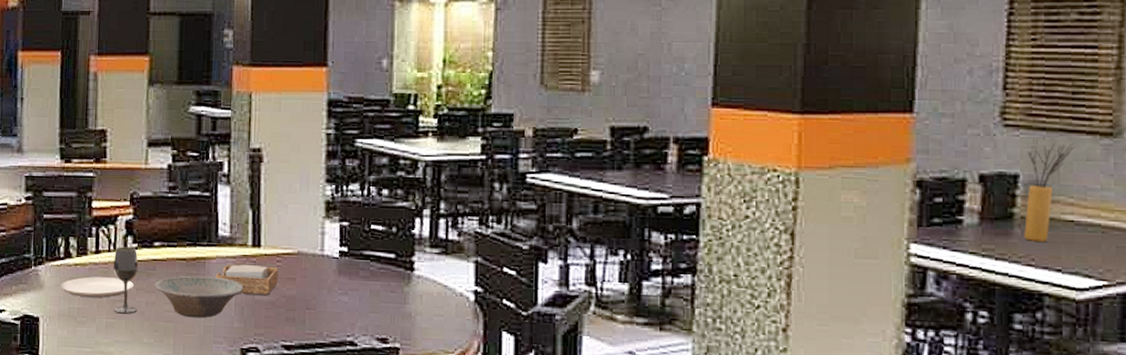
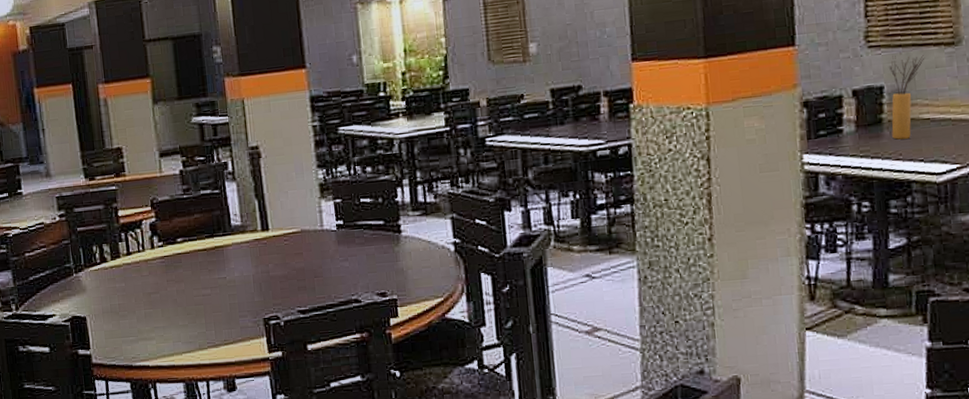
plate: present [61,276,134,298] -> none [101,273,164,294]
wine glass: present [113,246,138,314] -> none [144,245,171,304]
bowl: present [154,275,244,318] -> none [182,260,259,299]
napkin holder: present [215,264,279,296] -> none [233,246,288,272]

